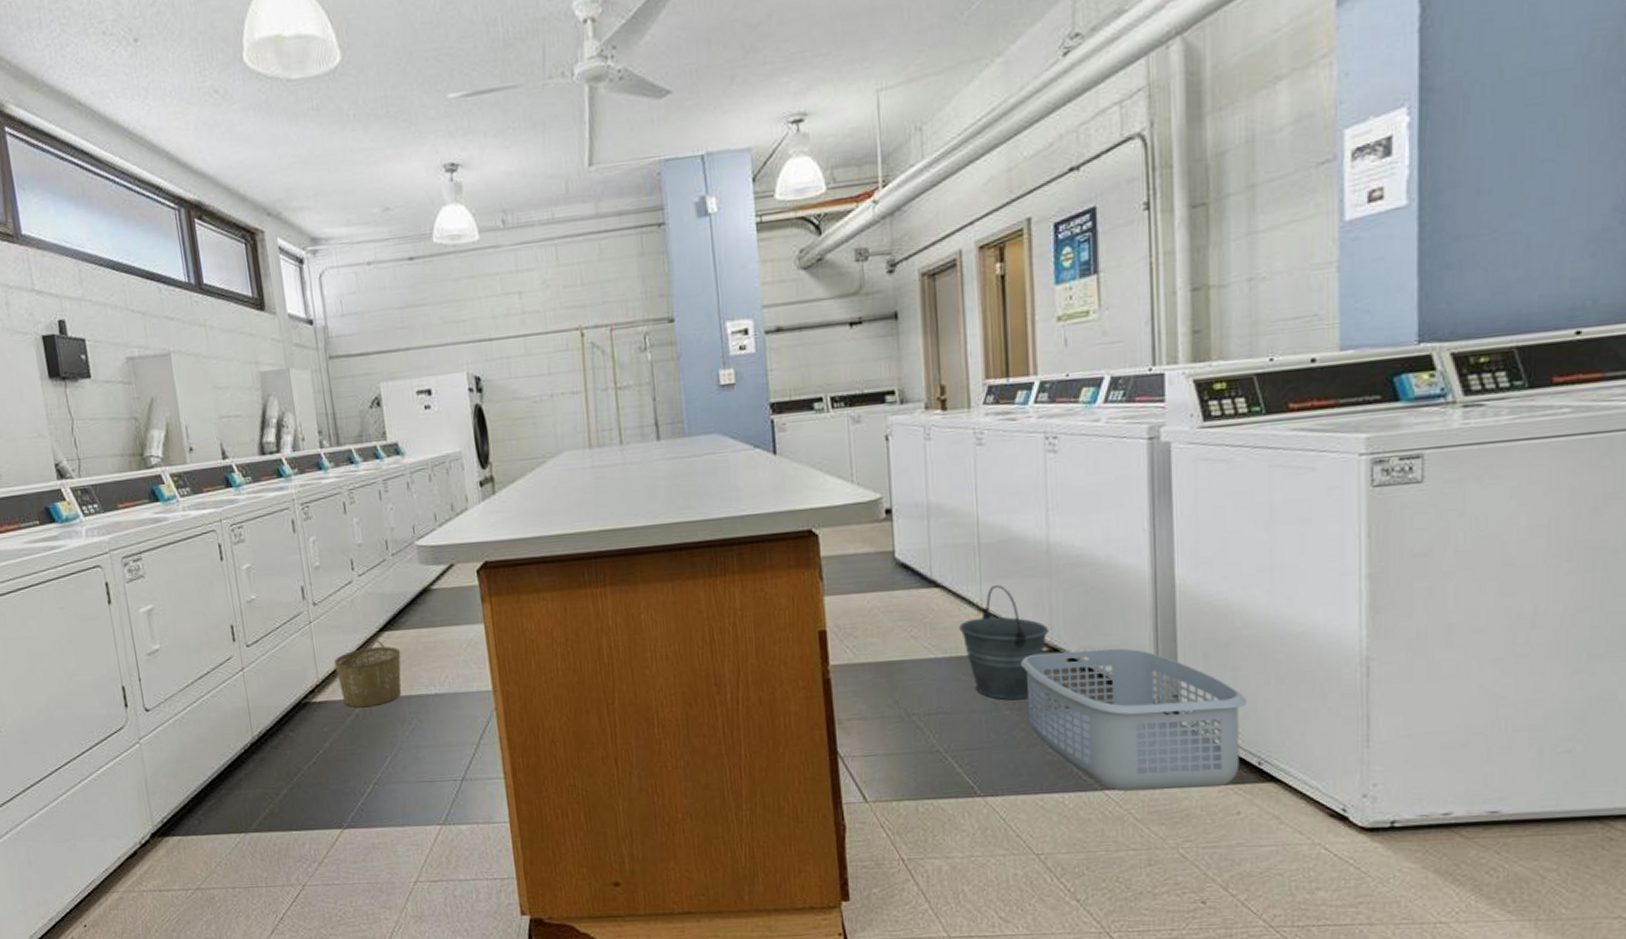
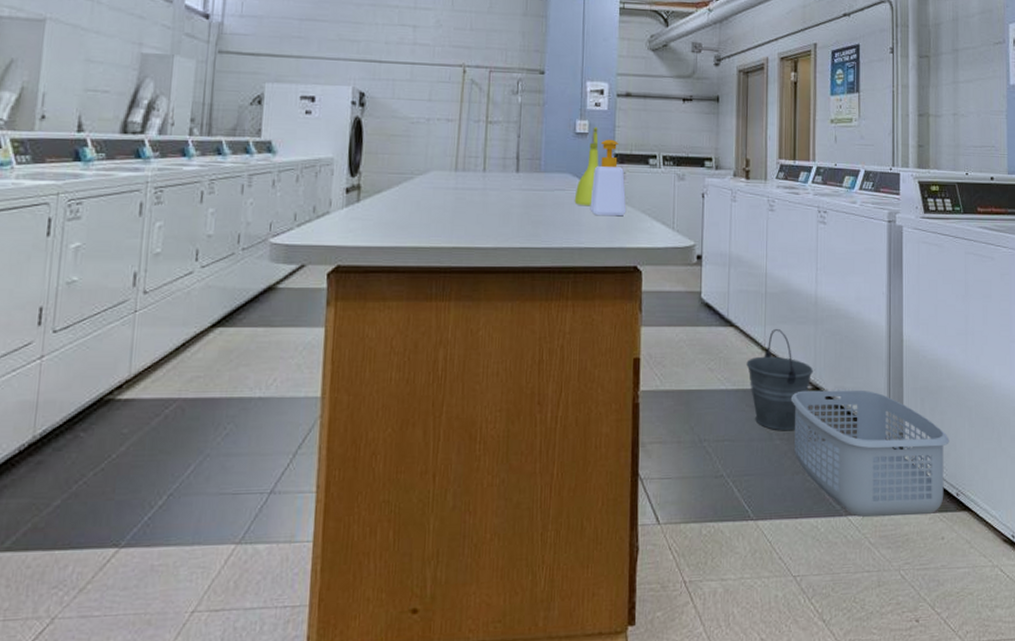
basket: present [333,639,401,708] -> none [152,335,231,408]
spray bottle: none [727,374,753,469] -> present [574,126,599,206]
soap bottle: none [746,386,792,478] -> present [590,139,627,217]

